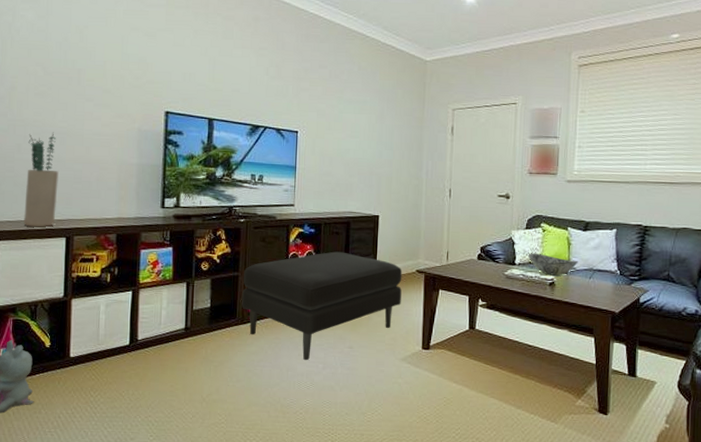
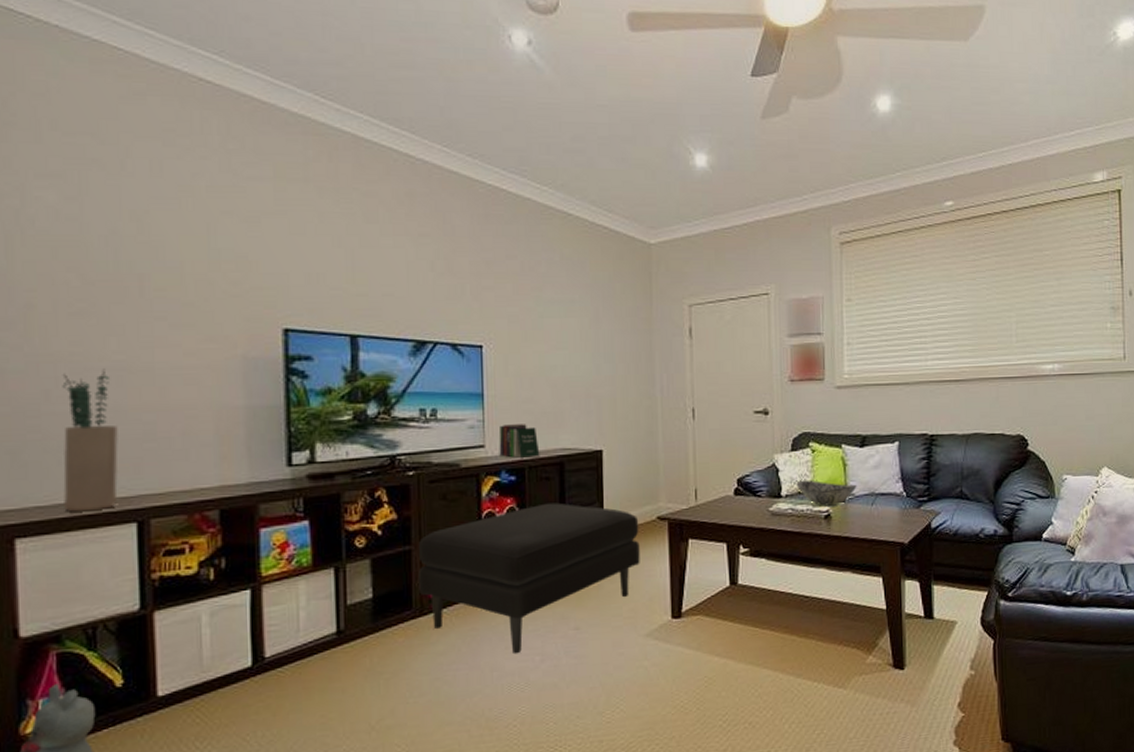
books: none [304,190,333,216] -> present [498,424,540,458]

